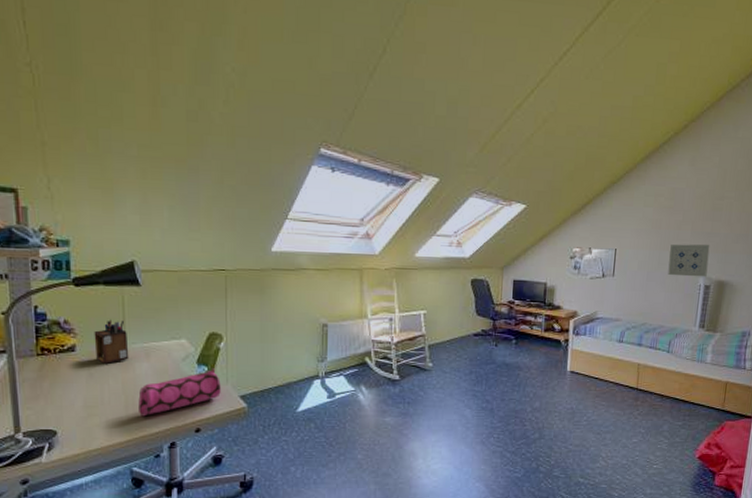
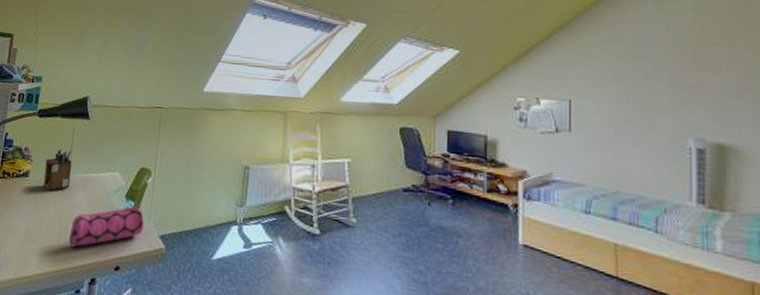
wall art: present [668,244,710,277] -> none [642,96,698,139]

